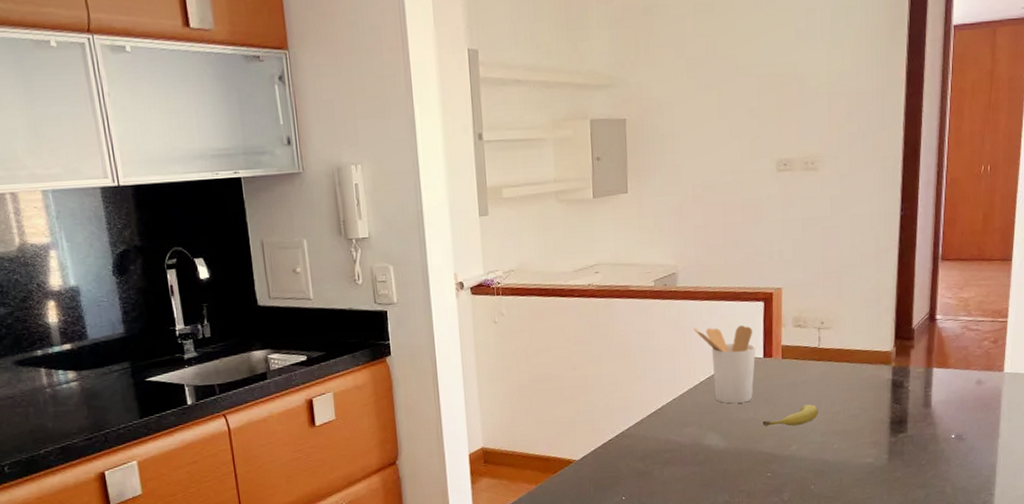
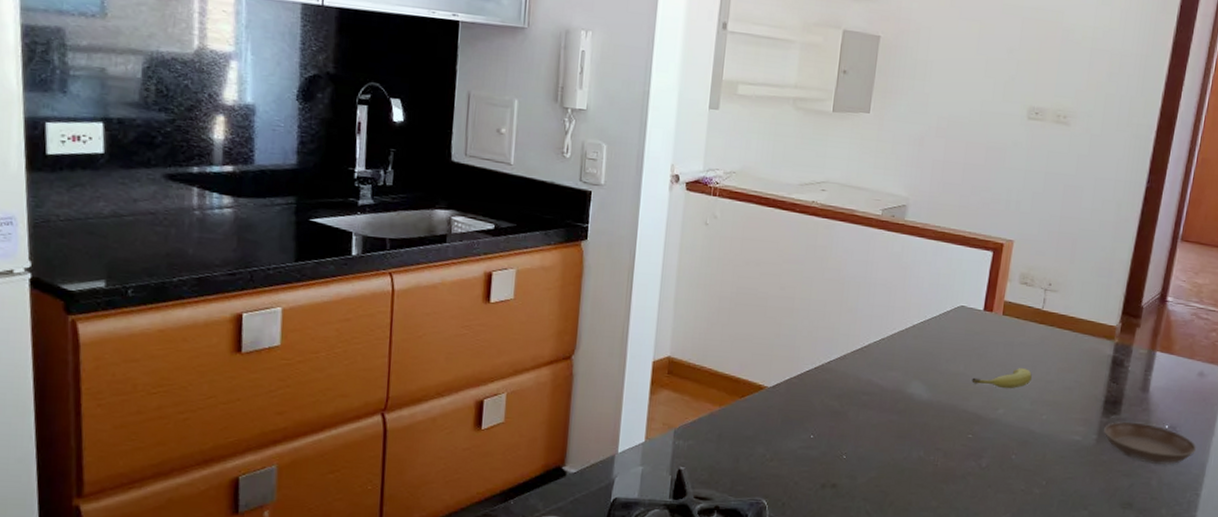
utensil holder: present [693,325,756,404] -> none [915,266,978,355]
saucer: none [894,437,985,473] -> present [1104,421,1197,465]

